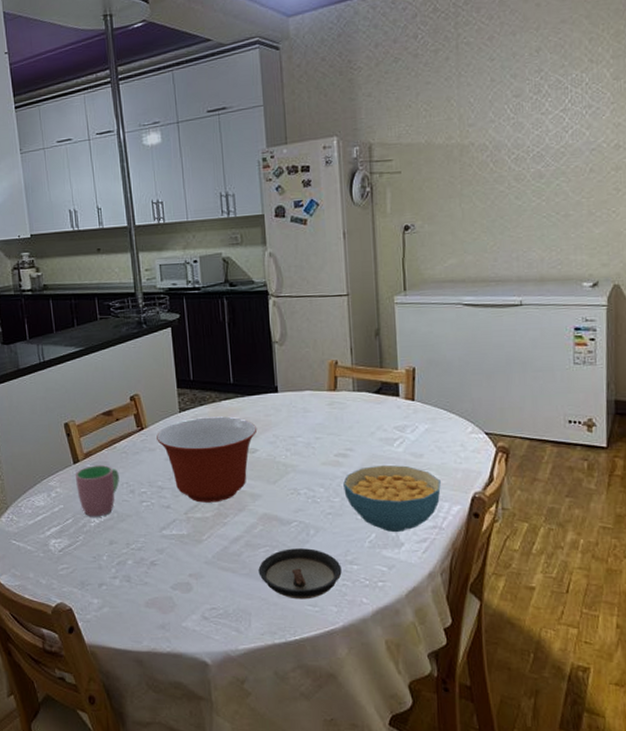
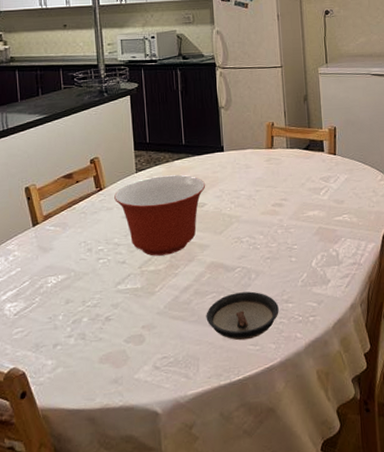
cup: present [76,465,119,517] -> none [34,226,77,278]
cereal bowl: present [343,464,441,533] -> none [279,211,359,271]

